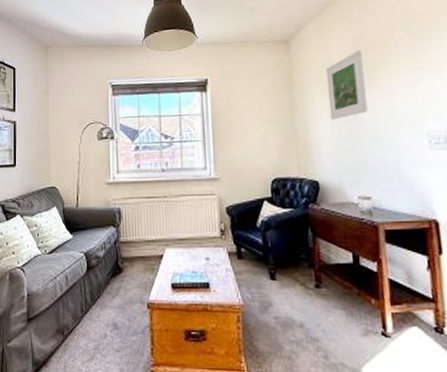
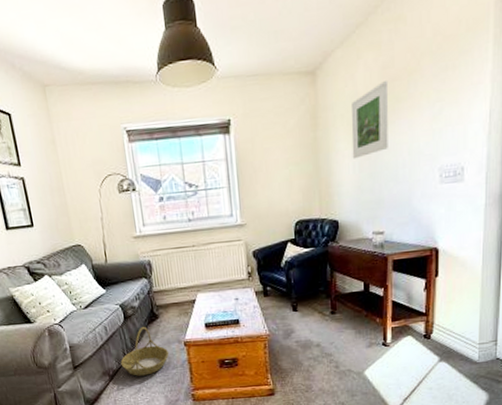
basket: none [77,279,130,340] -> present [120,326,169,376]

